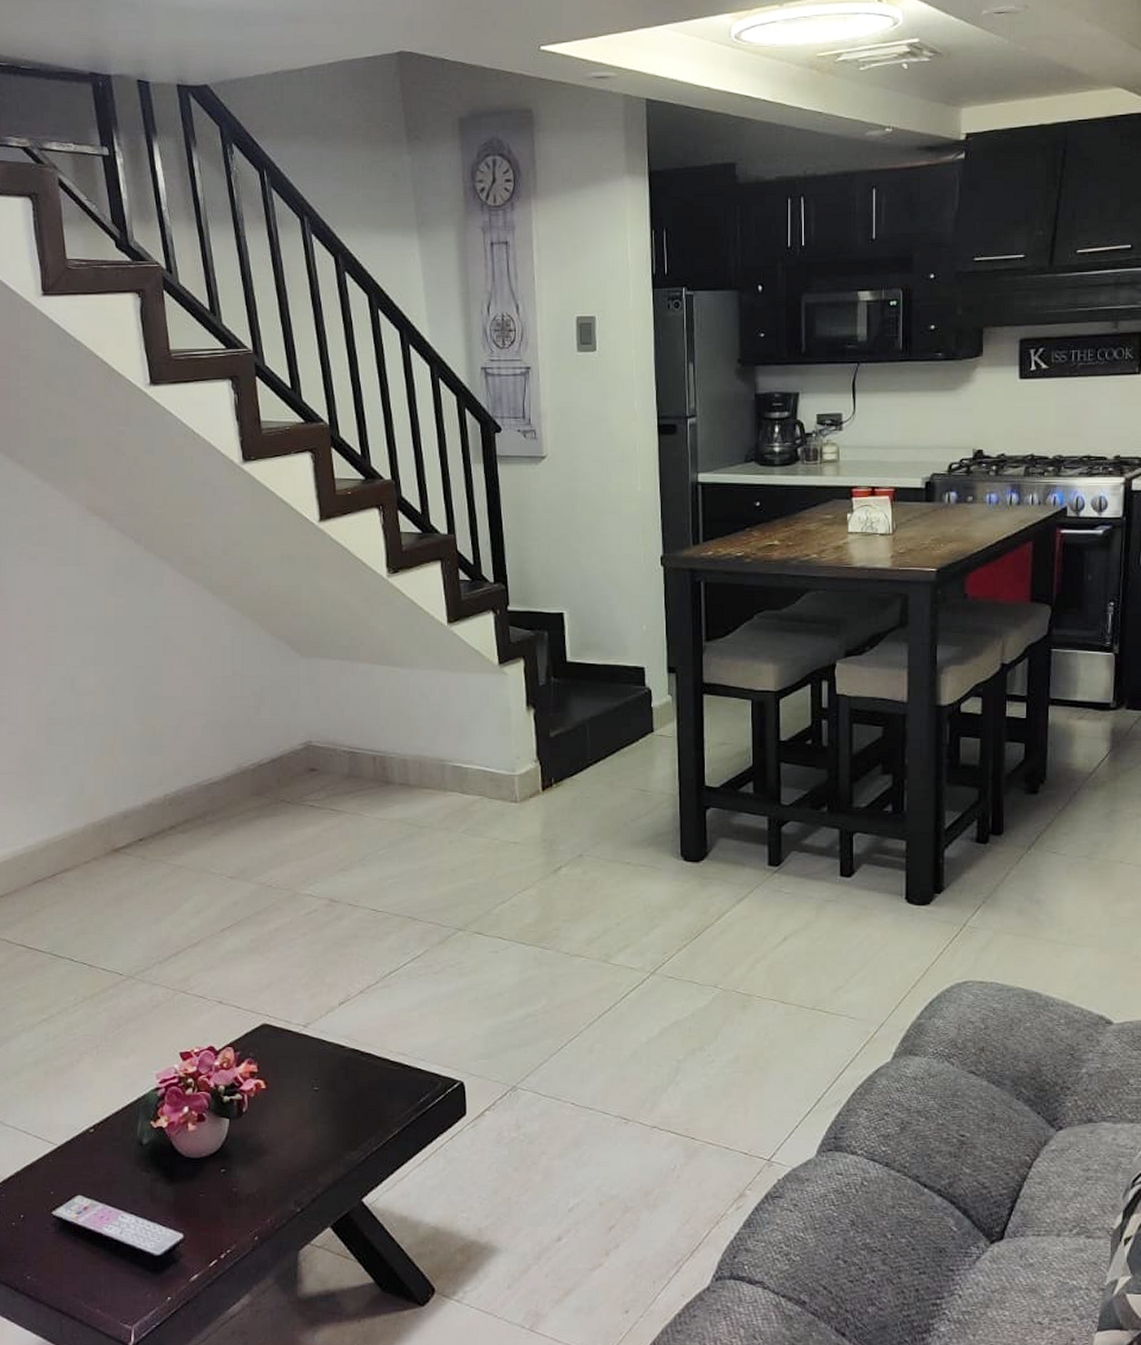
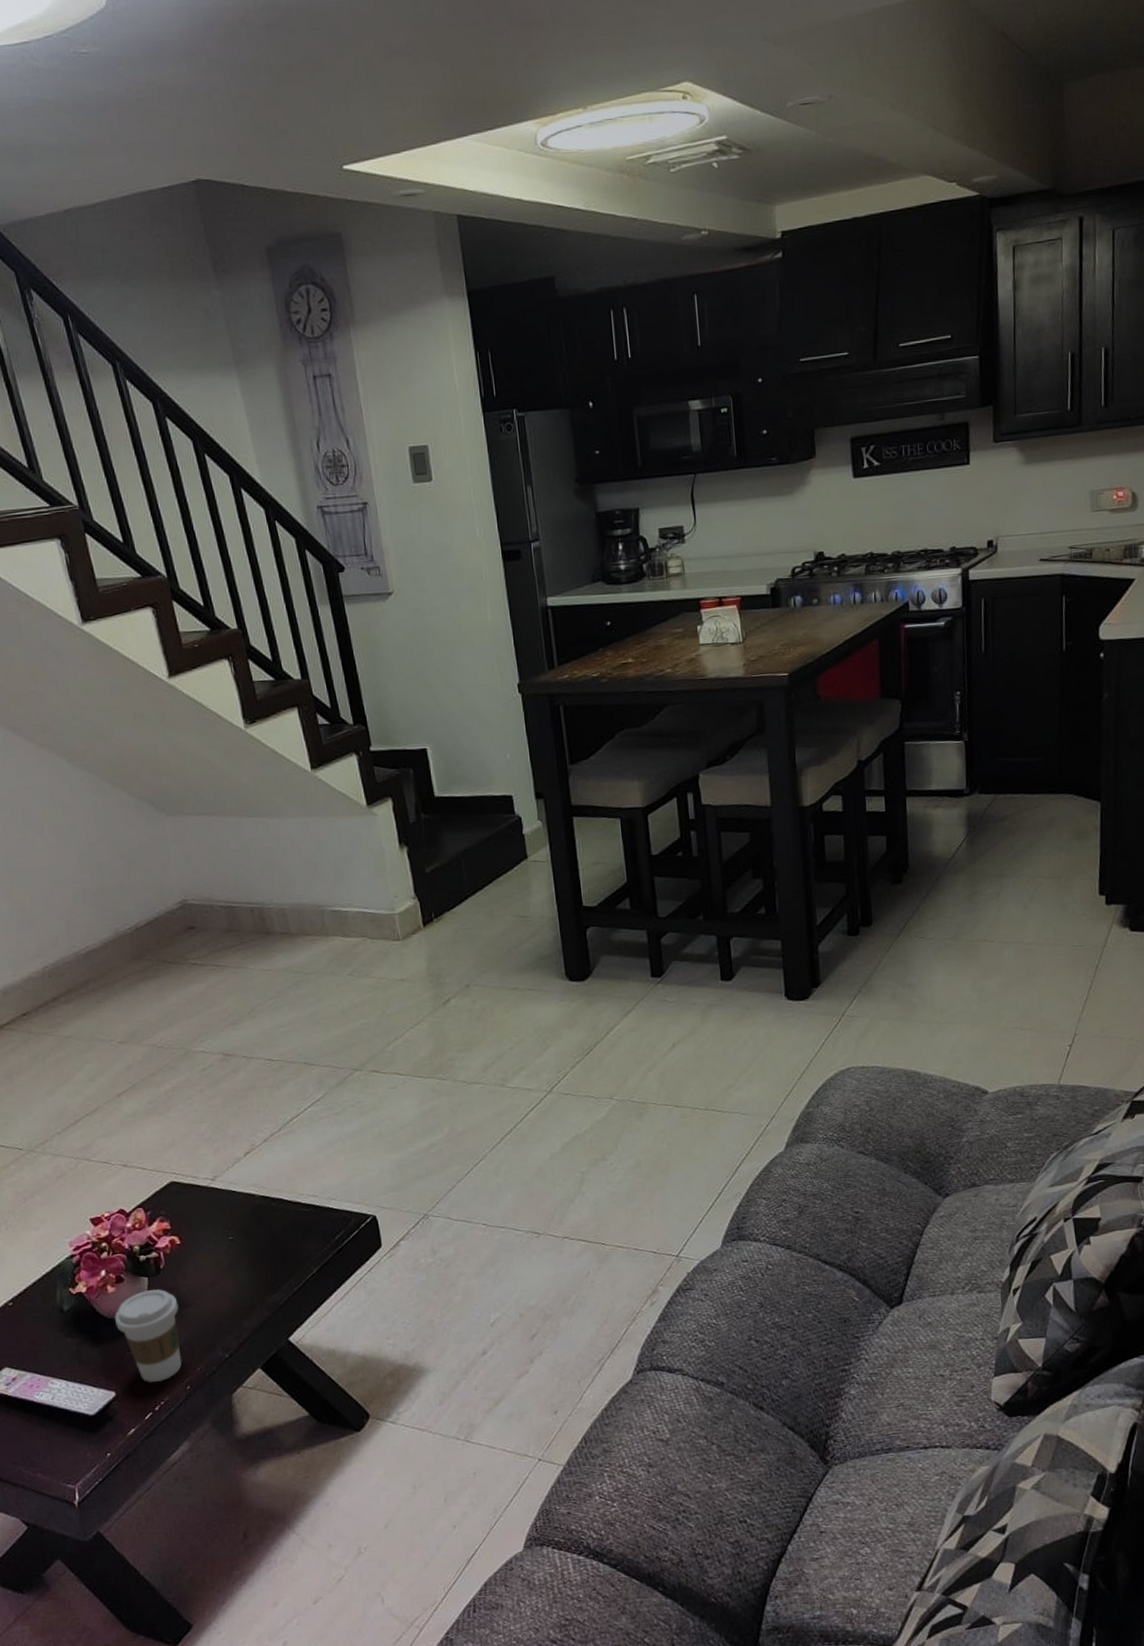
coffee cup: none [192,1132,256,1229] -> present [115,1288,182,1382]

